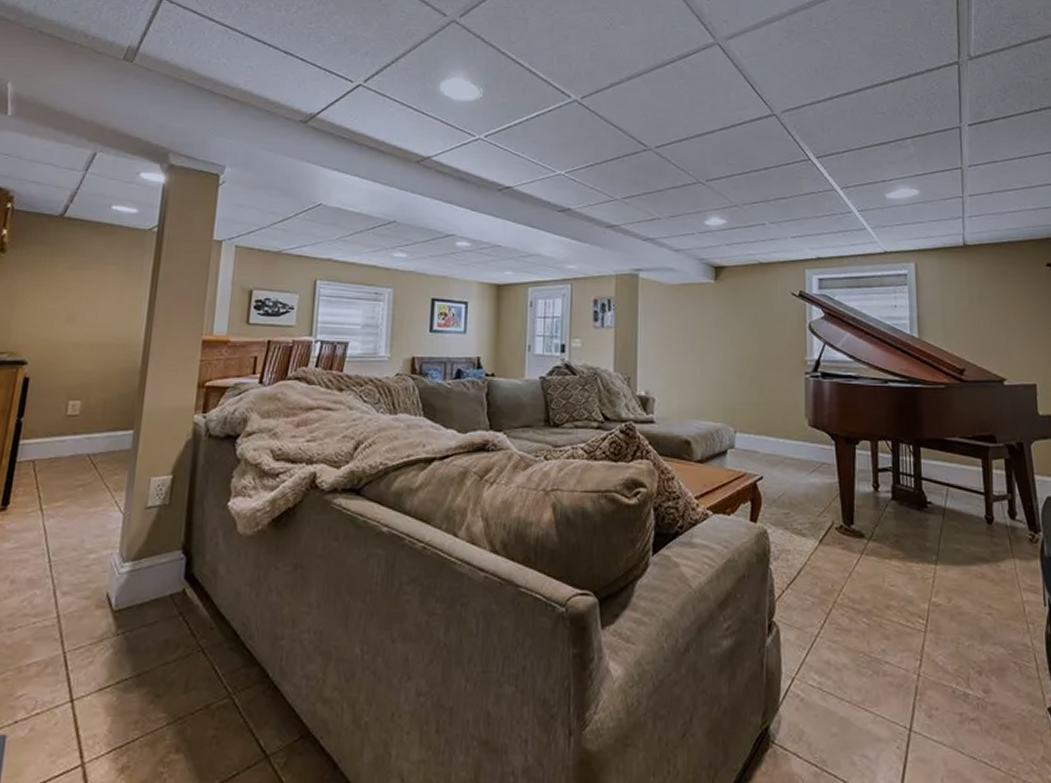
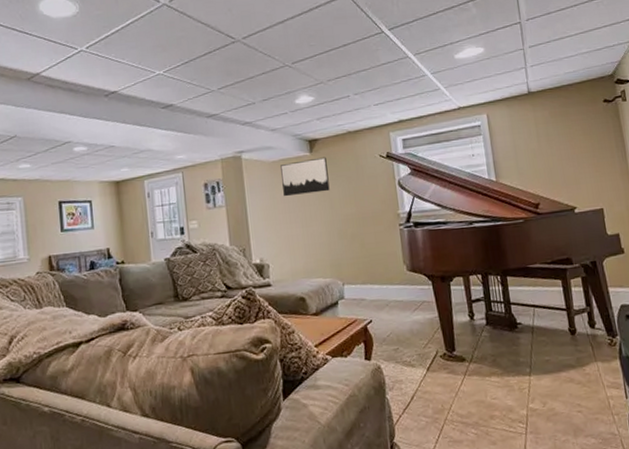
wall art: none [680,287,732,326] -> present [280,157,330,197]

